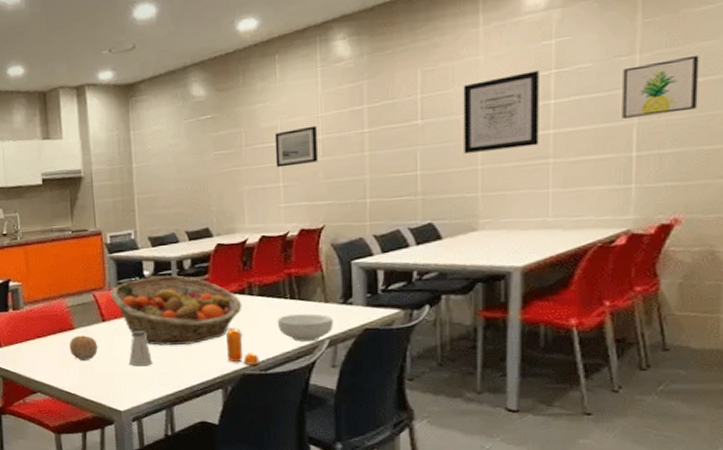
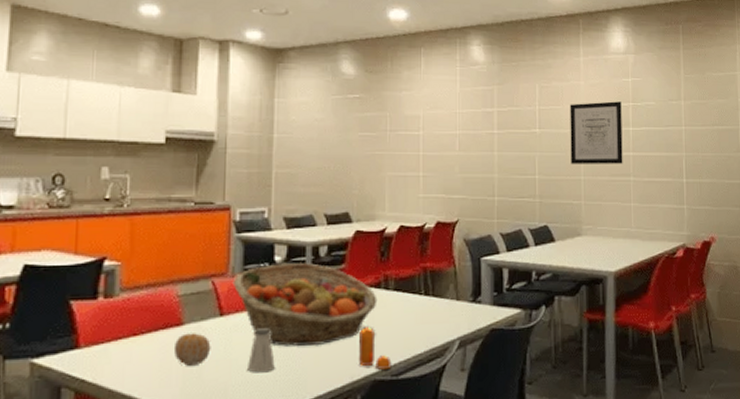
wall art: present [274,125,318,168] -> none [417,120,454,157]
cereal bowl: present [277,314,333,342] -> none [411,312,463,342]
wall art: present [622,55,699,119] -> none [674,108,720,151]

